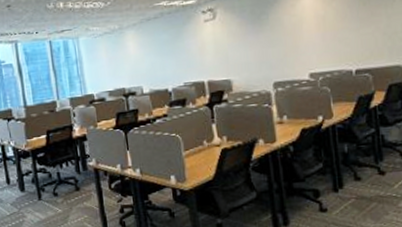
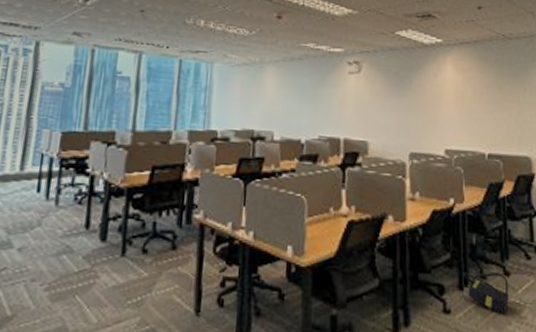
backpack: none [336,172,385,207] -> present [462,271,509,315]

